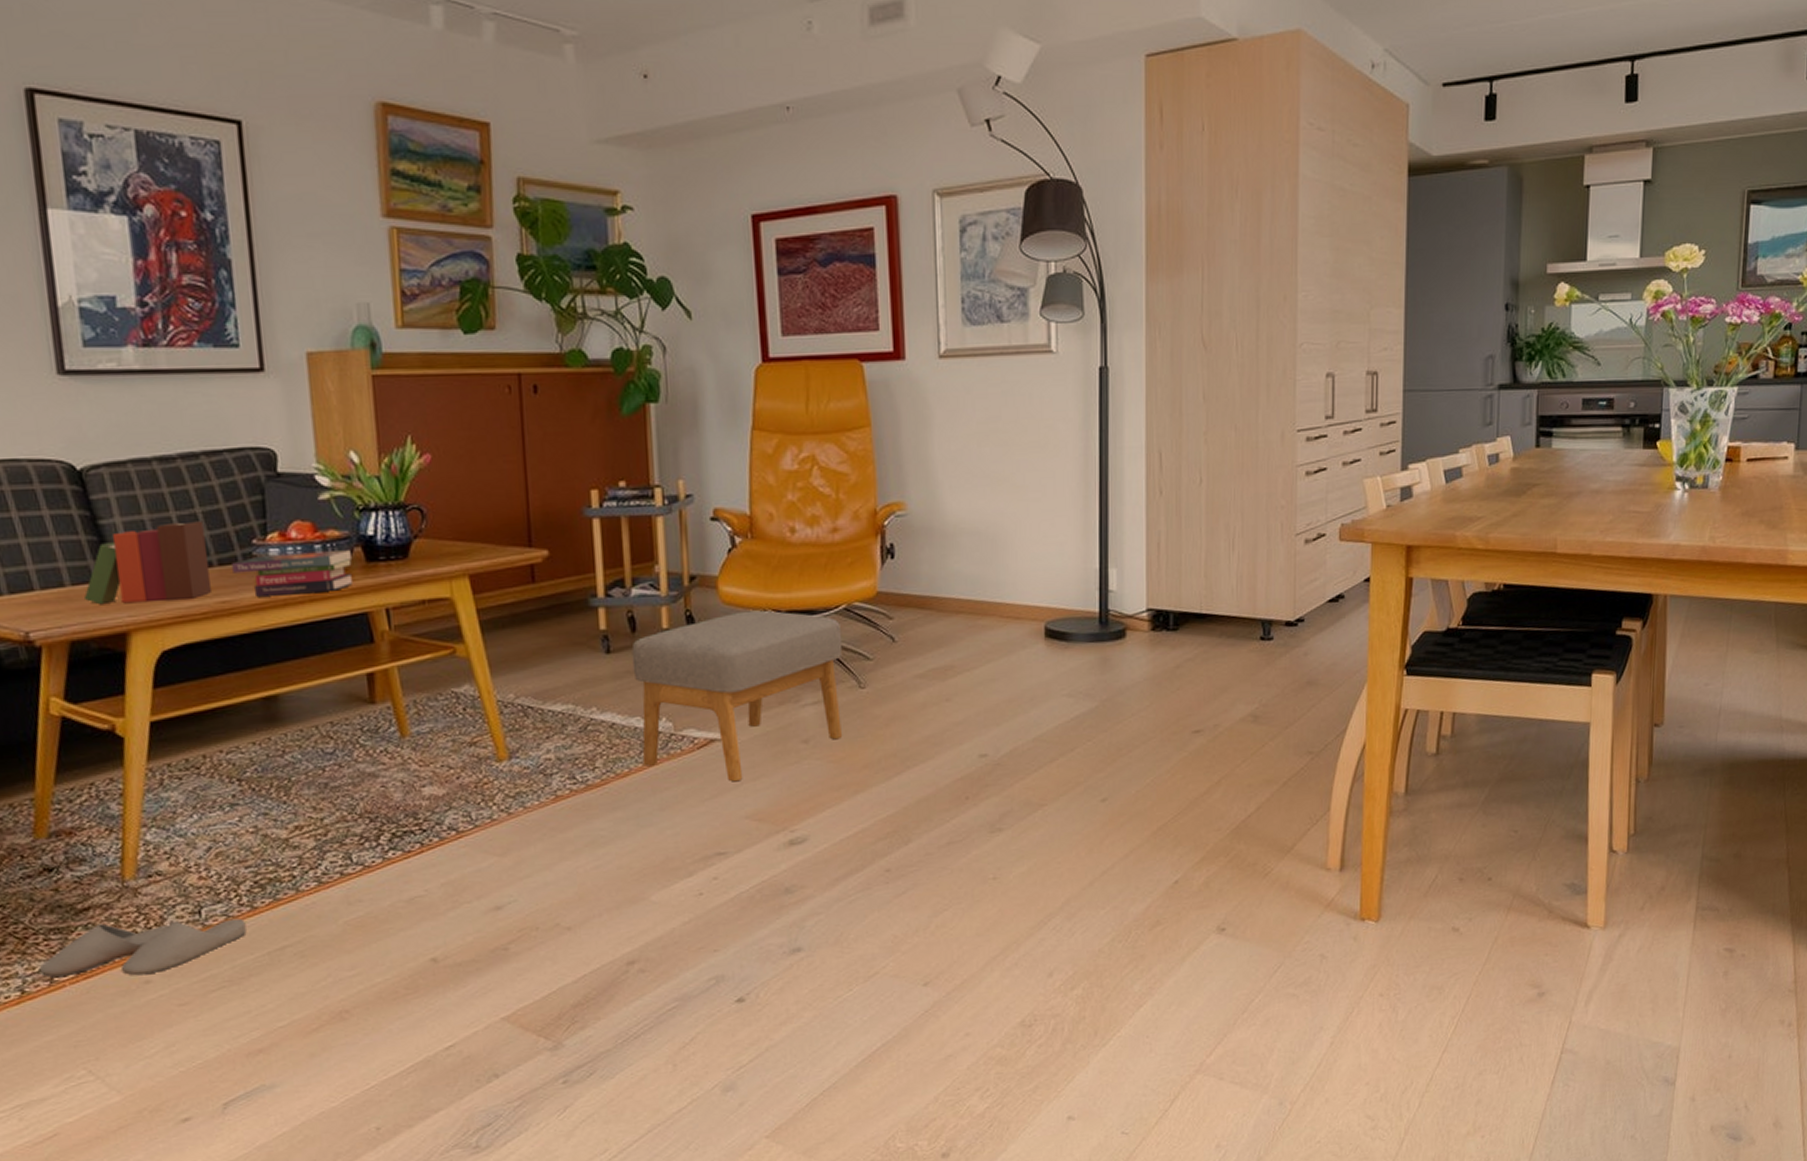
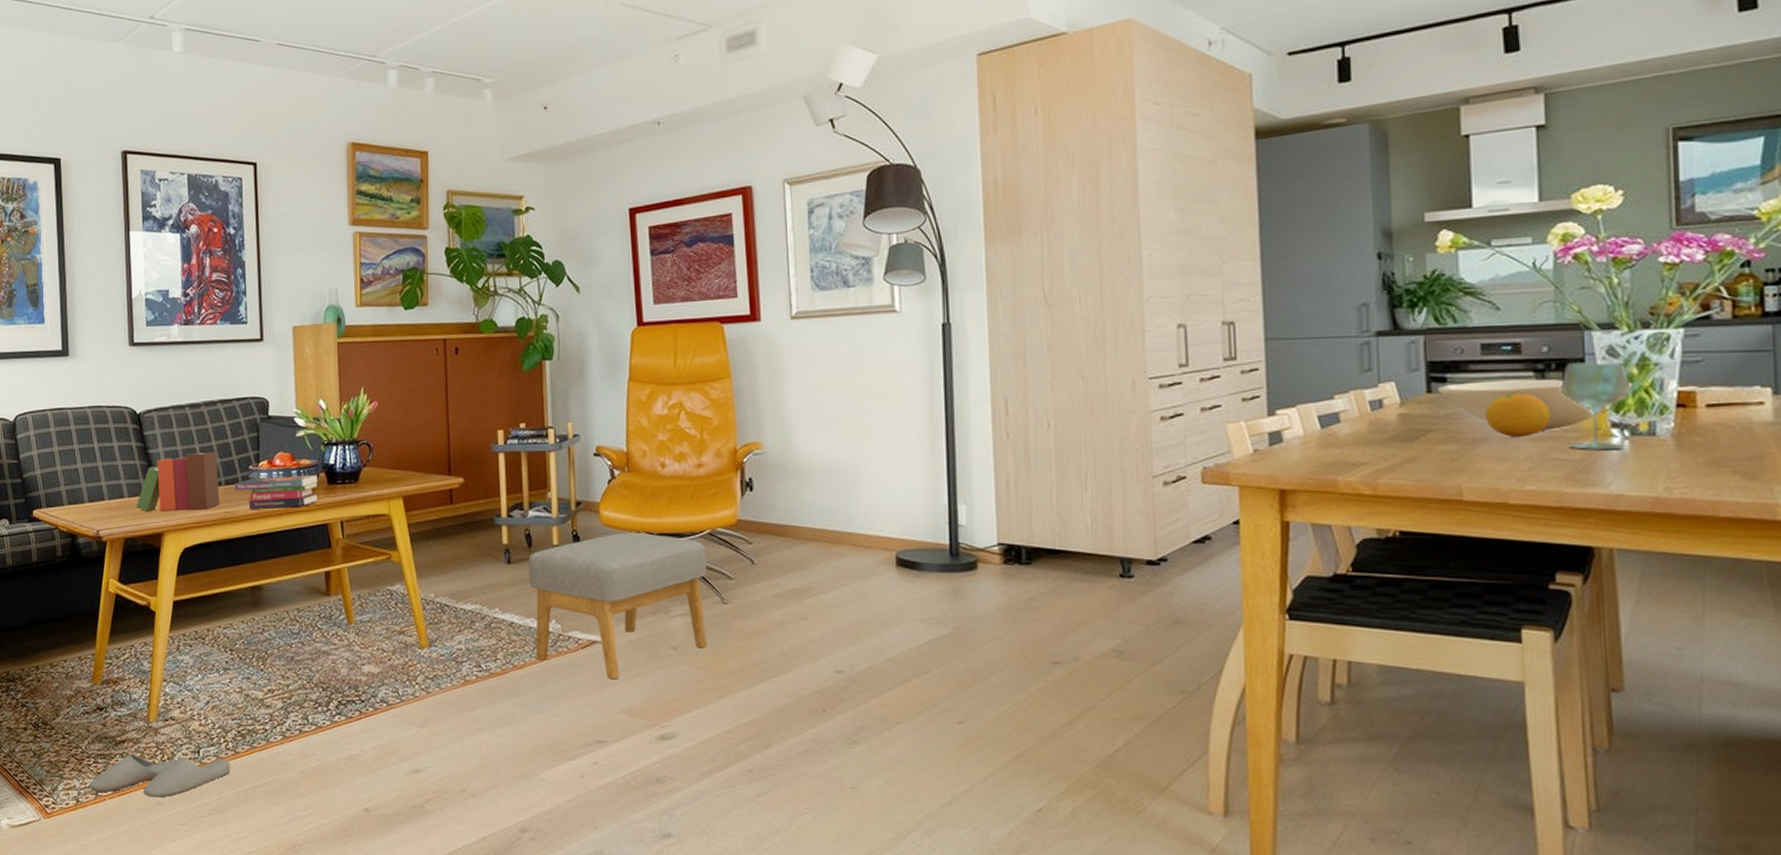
bowl: none [1544,434,1697,484] -> present [1437,379,1635,431]
fruit: none [1580,448,1632,491] -> present [1484,393,1552,438]
wine glass: none [1640,418,1694,503] -> present [1559,362,1631,451]

